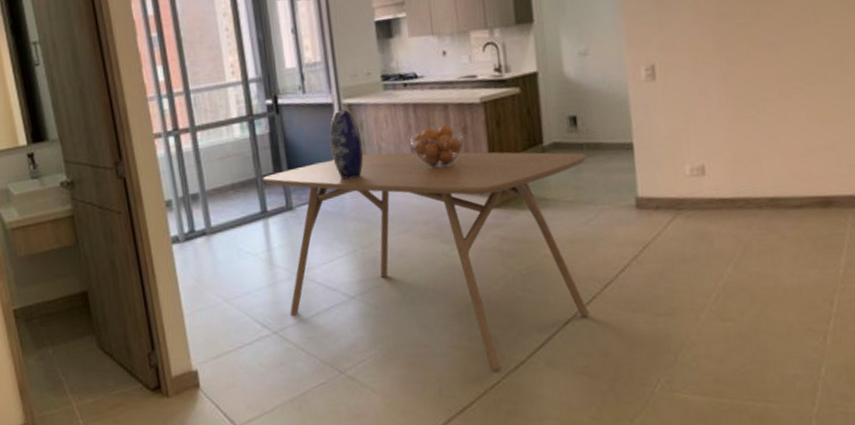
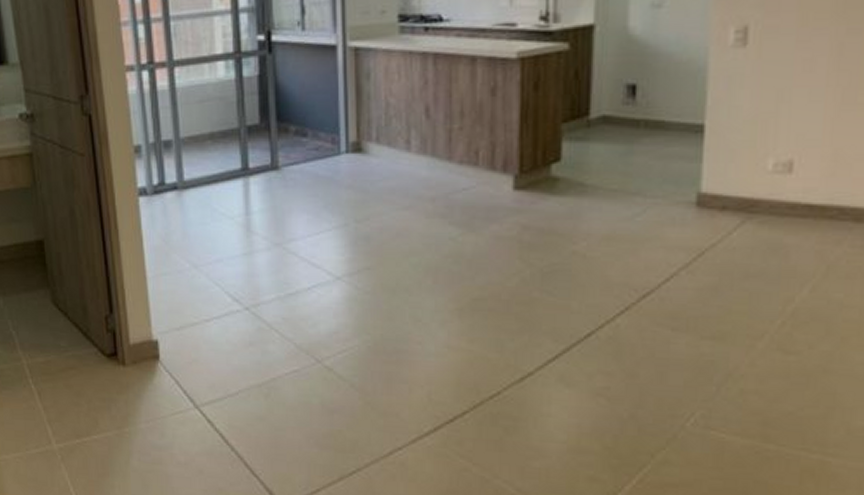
dining table: present [262,151,589,369] -> none [245,110,642,378]
vase: present [329,109,364,179] -> none [329,53,368,139]
fruit basket: present [410,124,465,169] -> none [426,82,493,135]

